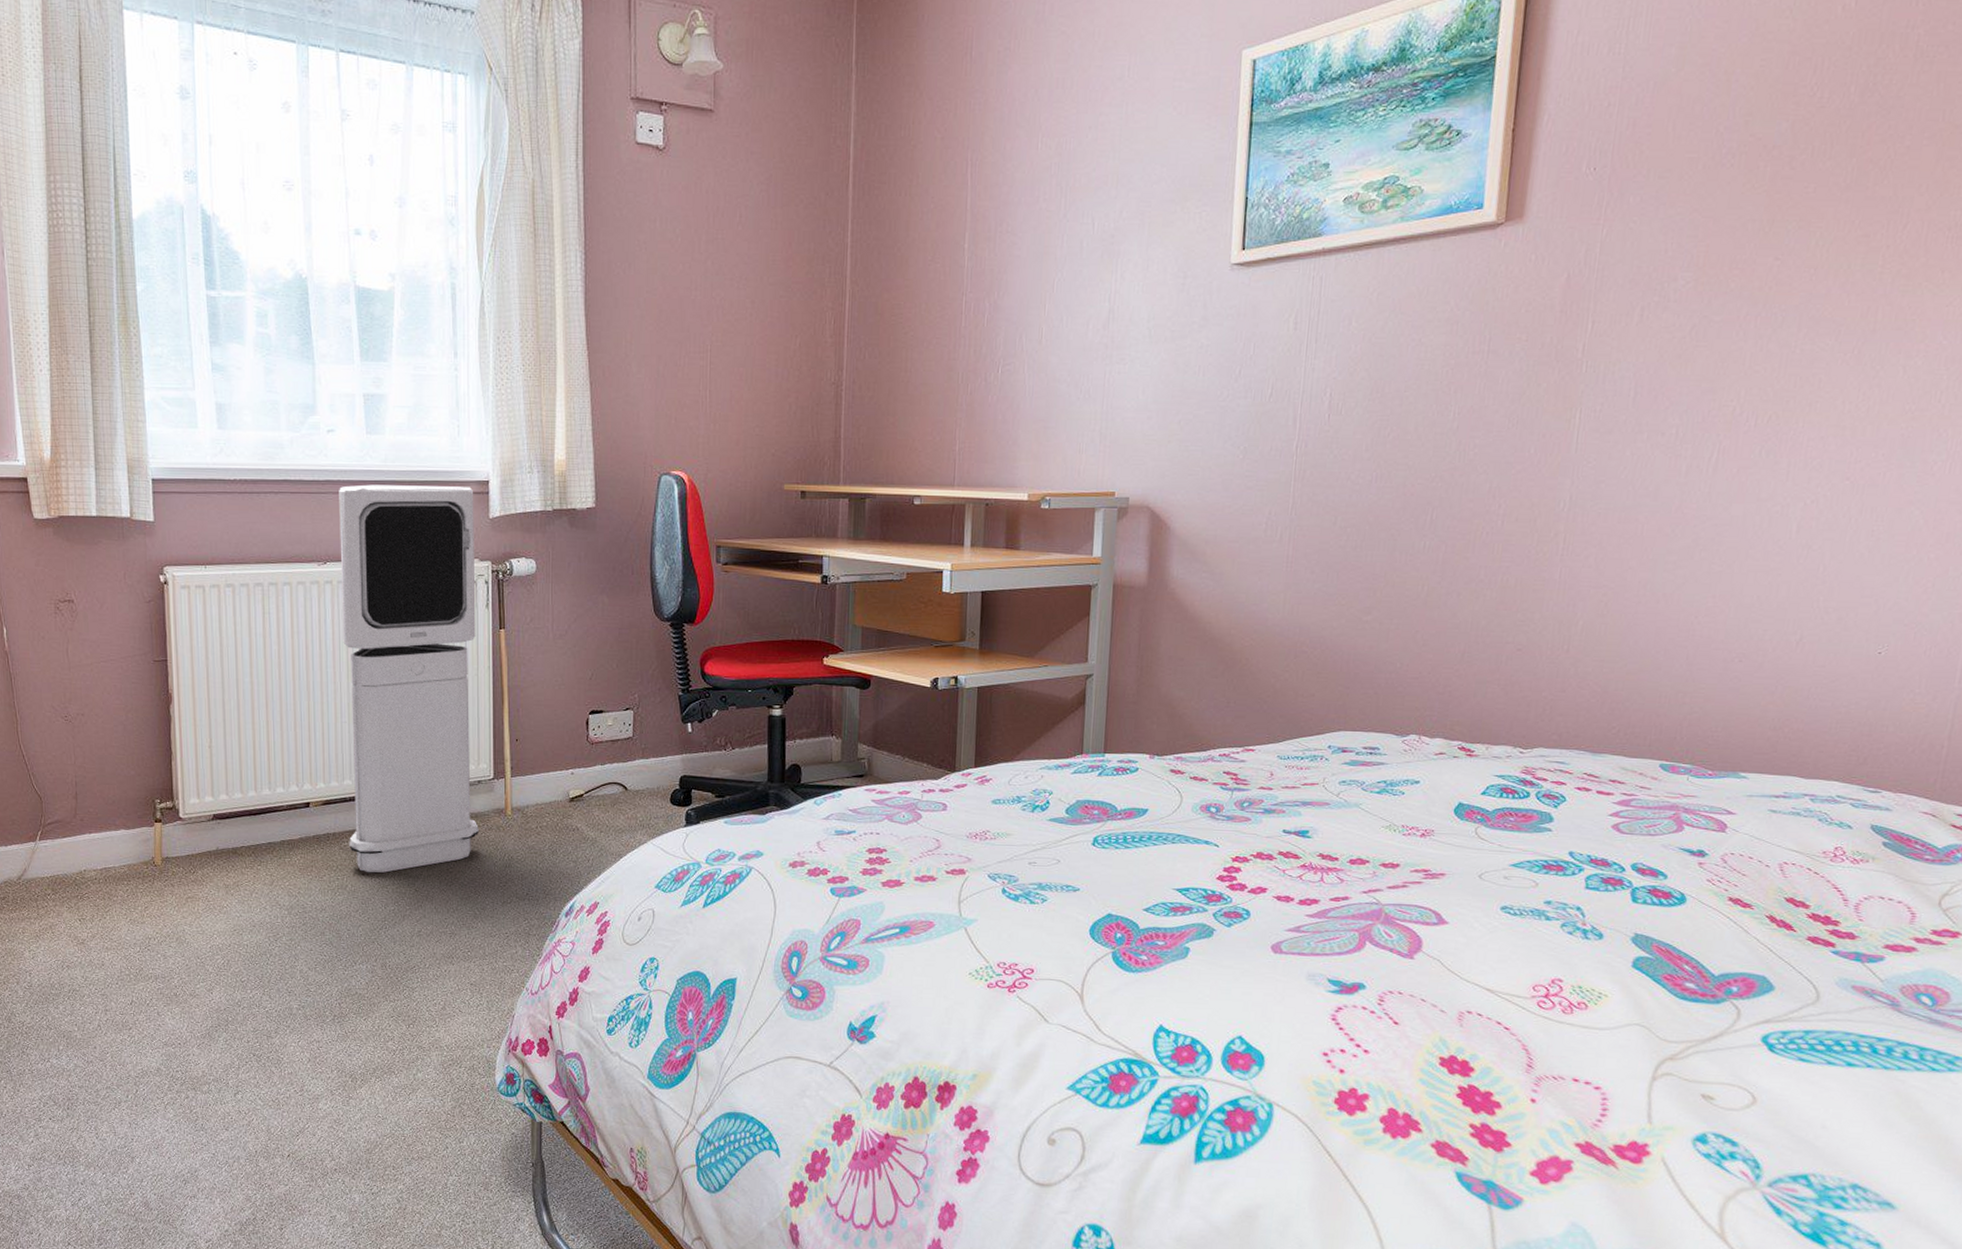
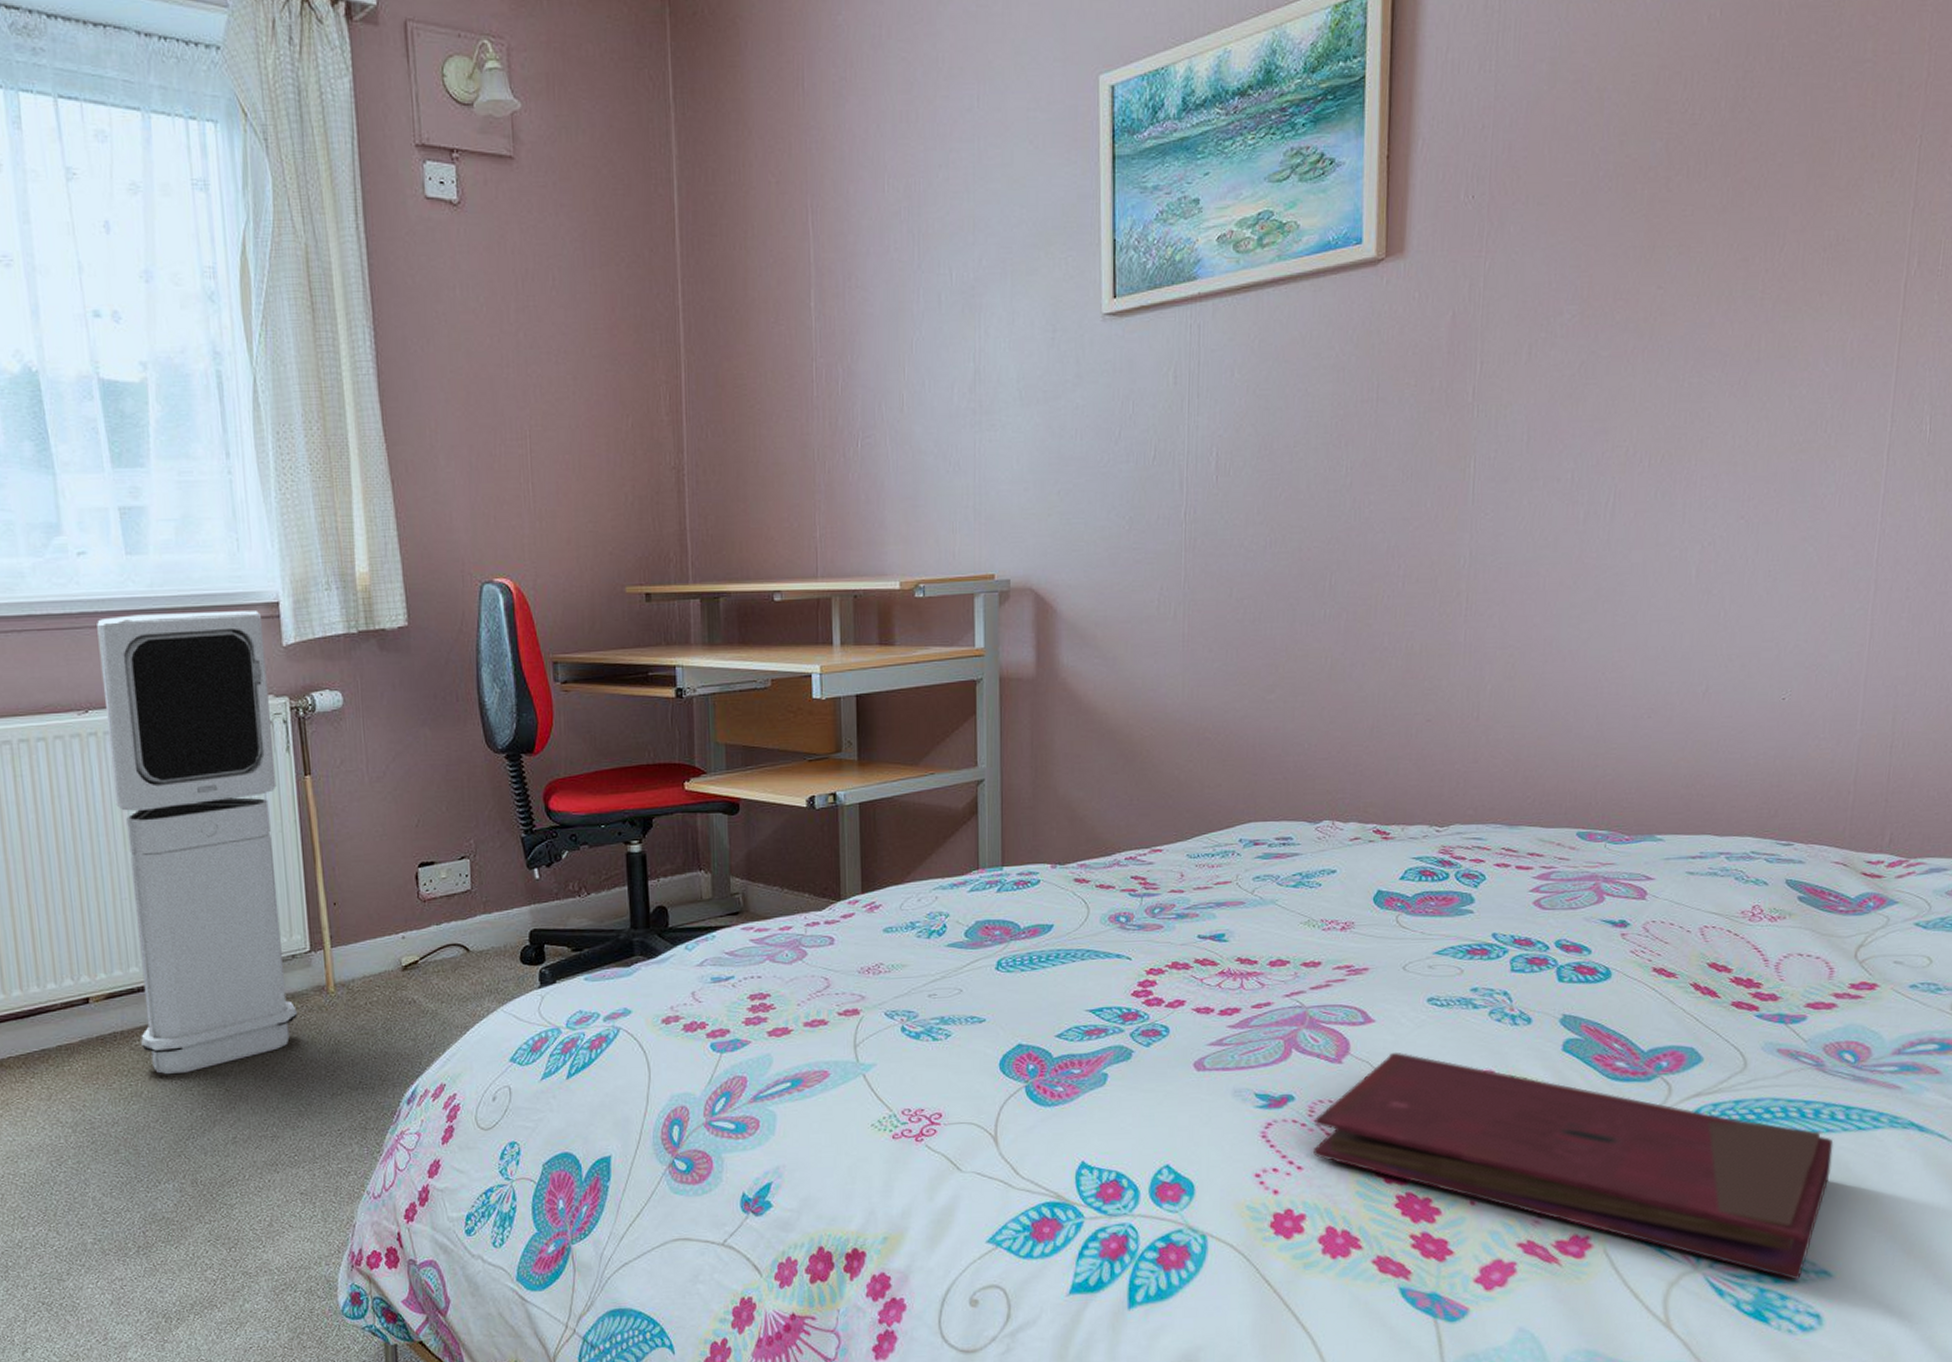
book: none [1379,953,1905,1208] -> present [1312,1052,1834,1280]

